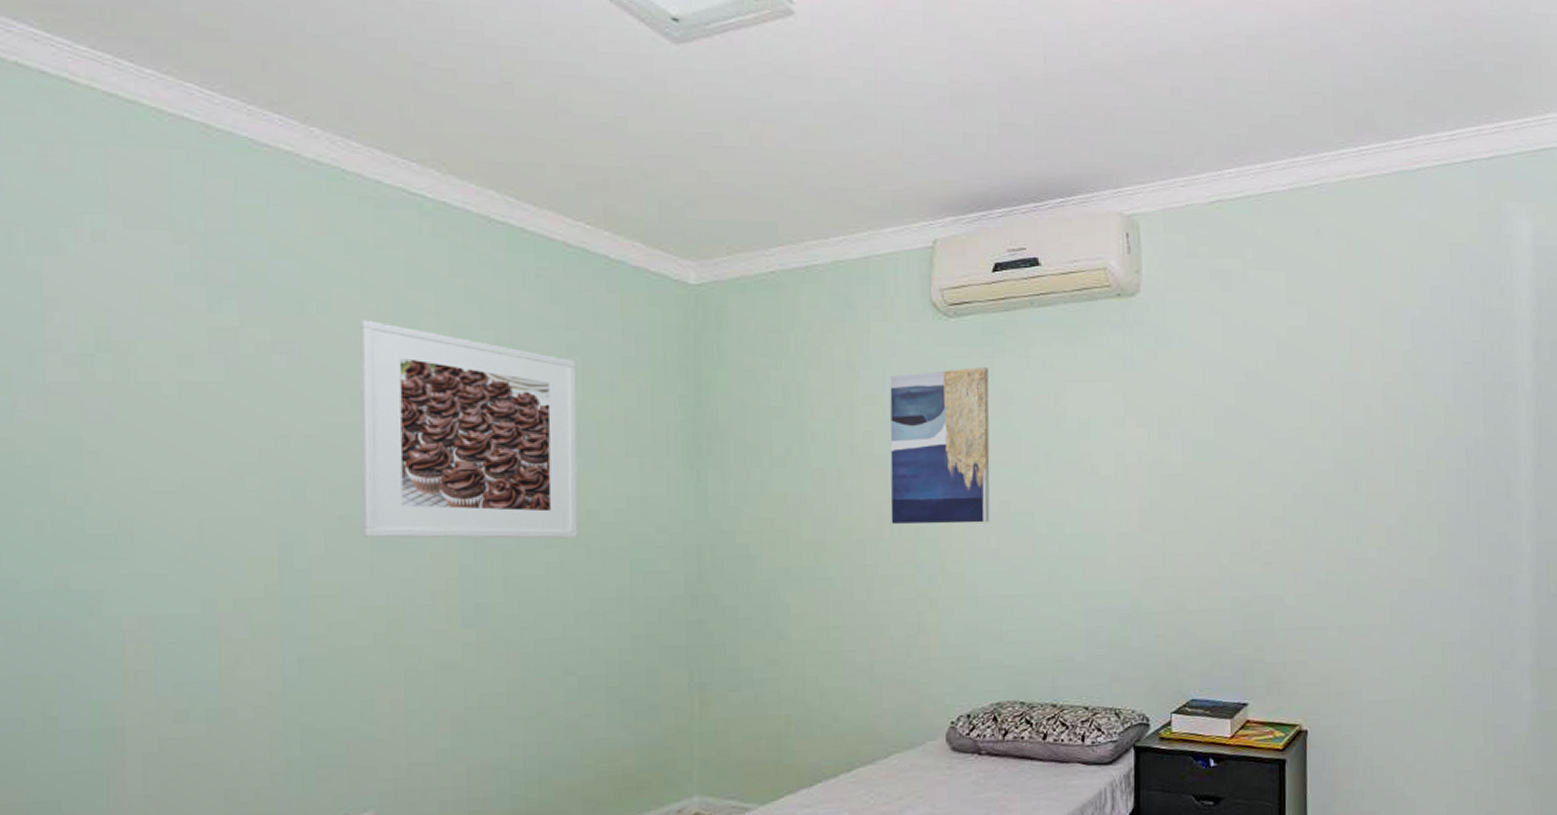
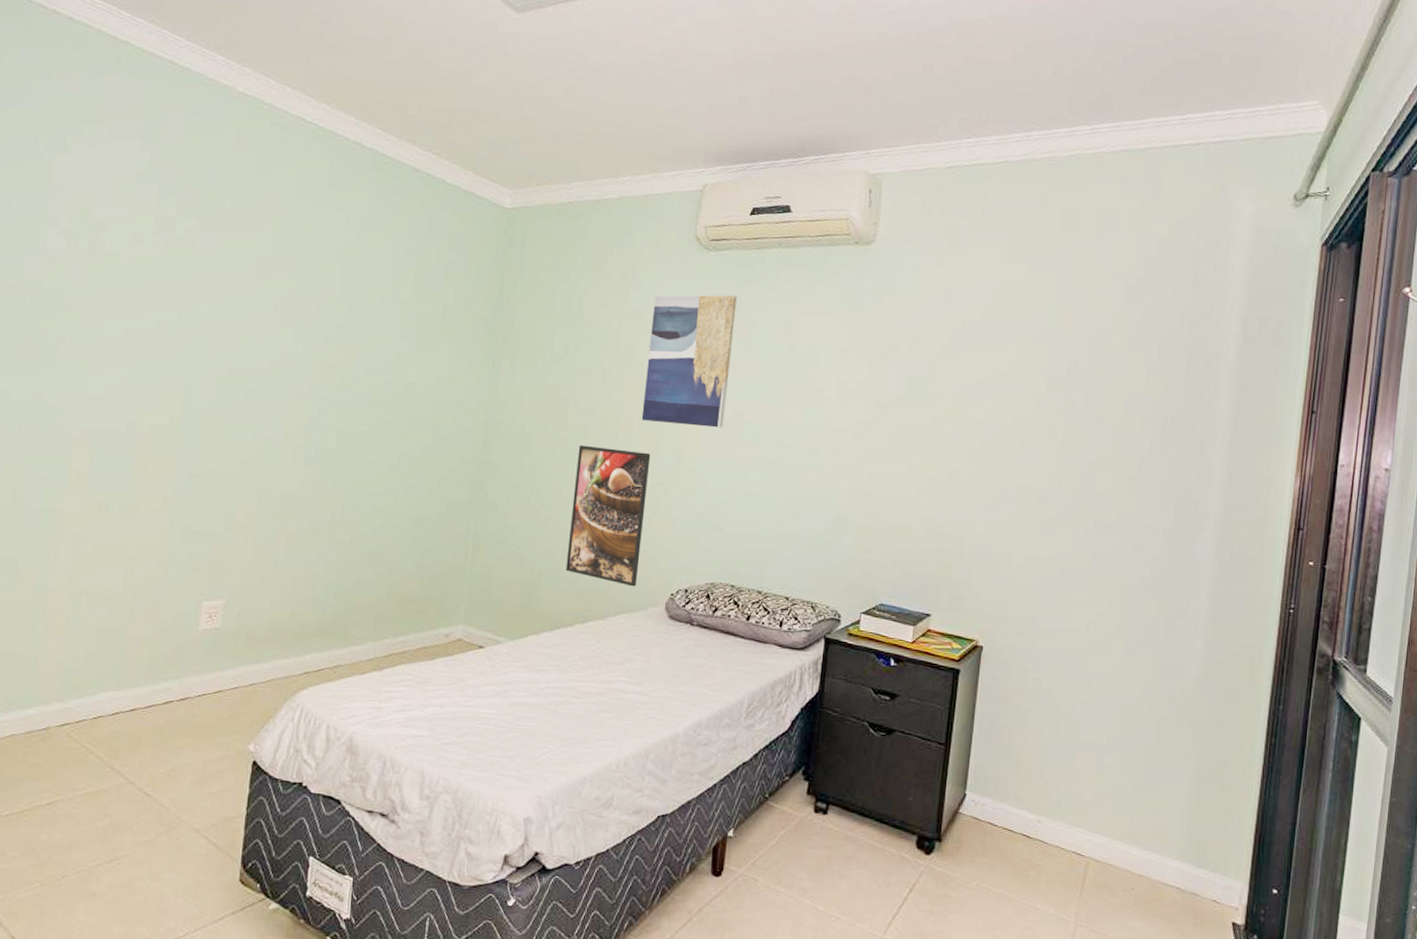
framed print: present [359,320,578,539] -> none [242,218,411,404]
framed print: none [818,560,909,721] -> present [565,444,651,587]

